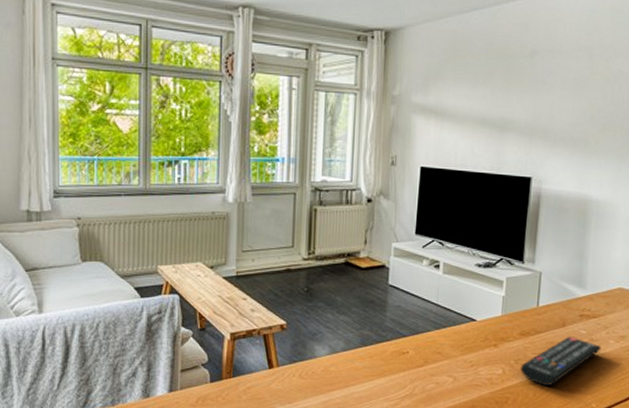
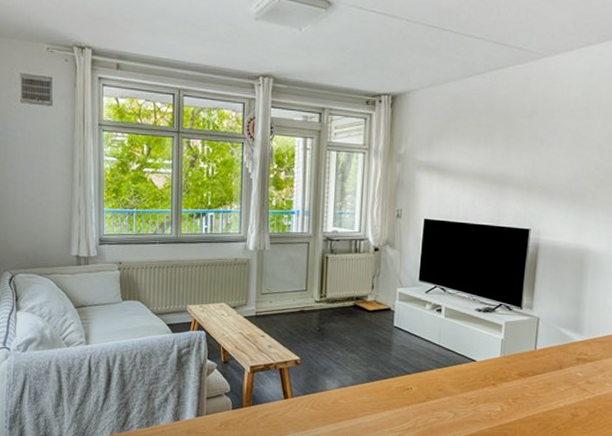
remote control: present [520,337,602,387] -> none [518,379,598,425]

